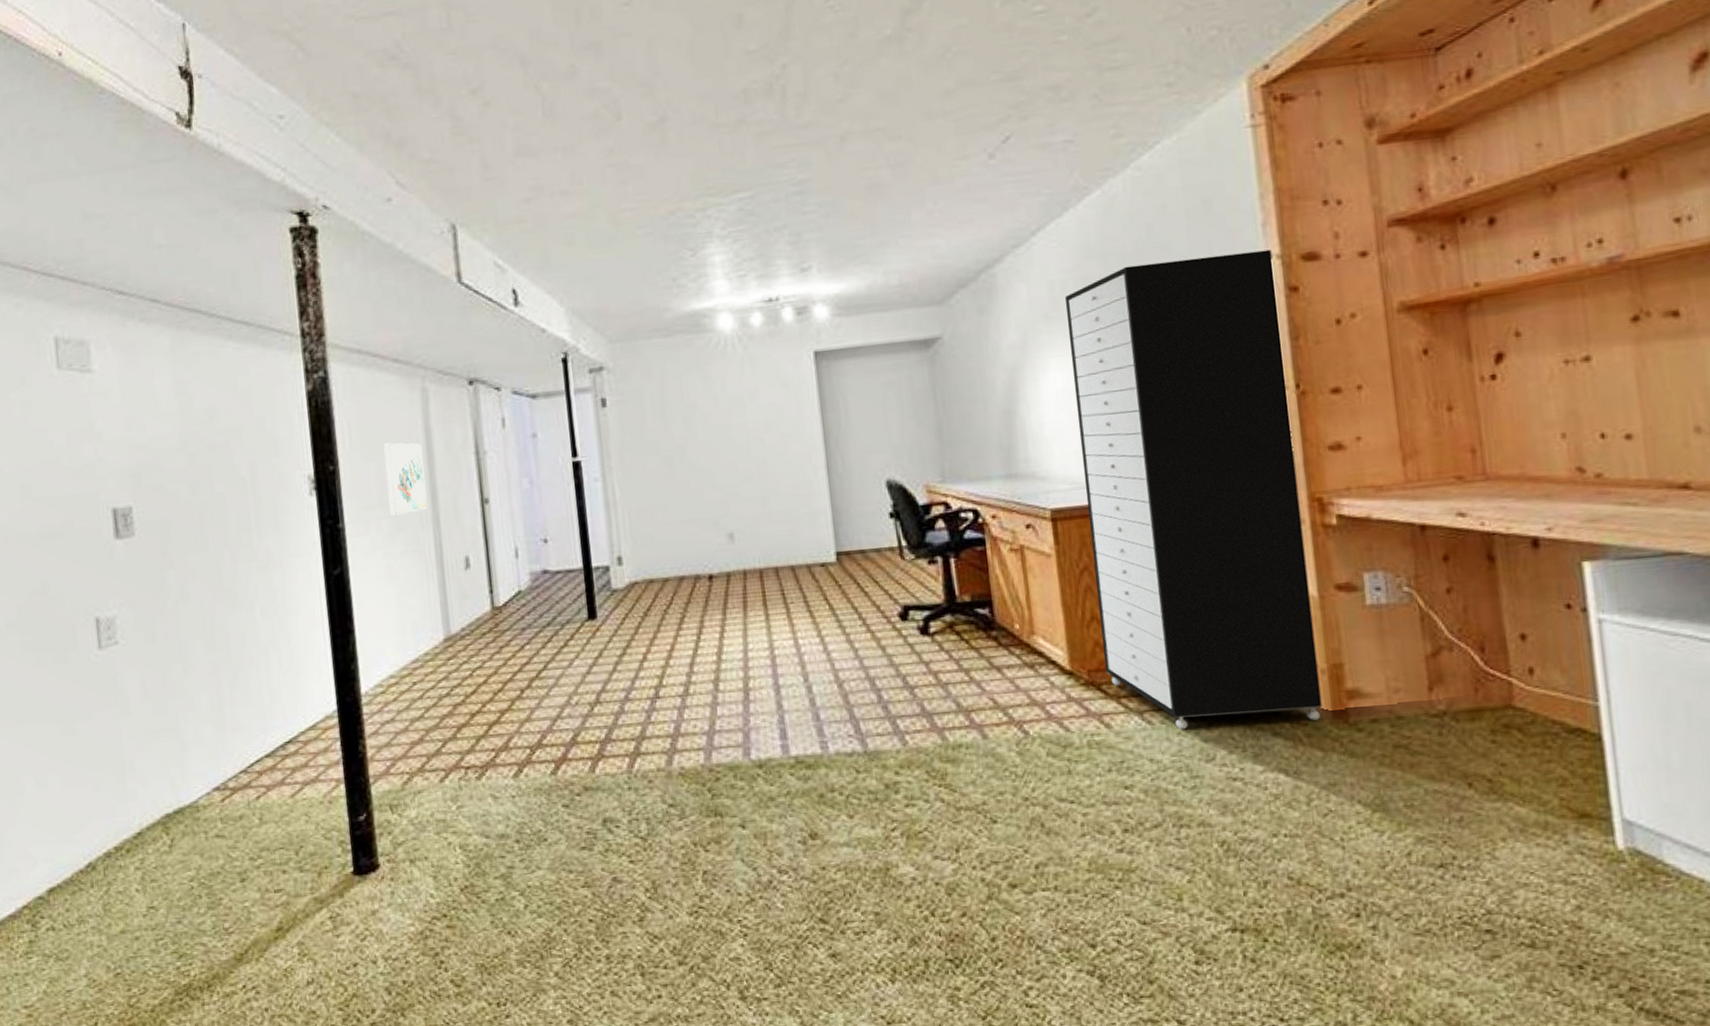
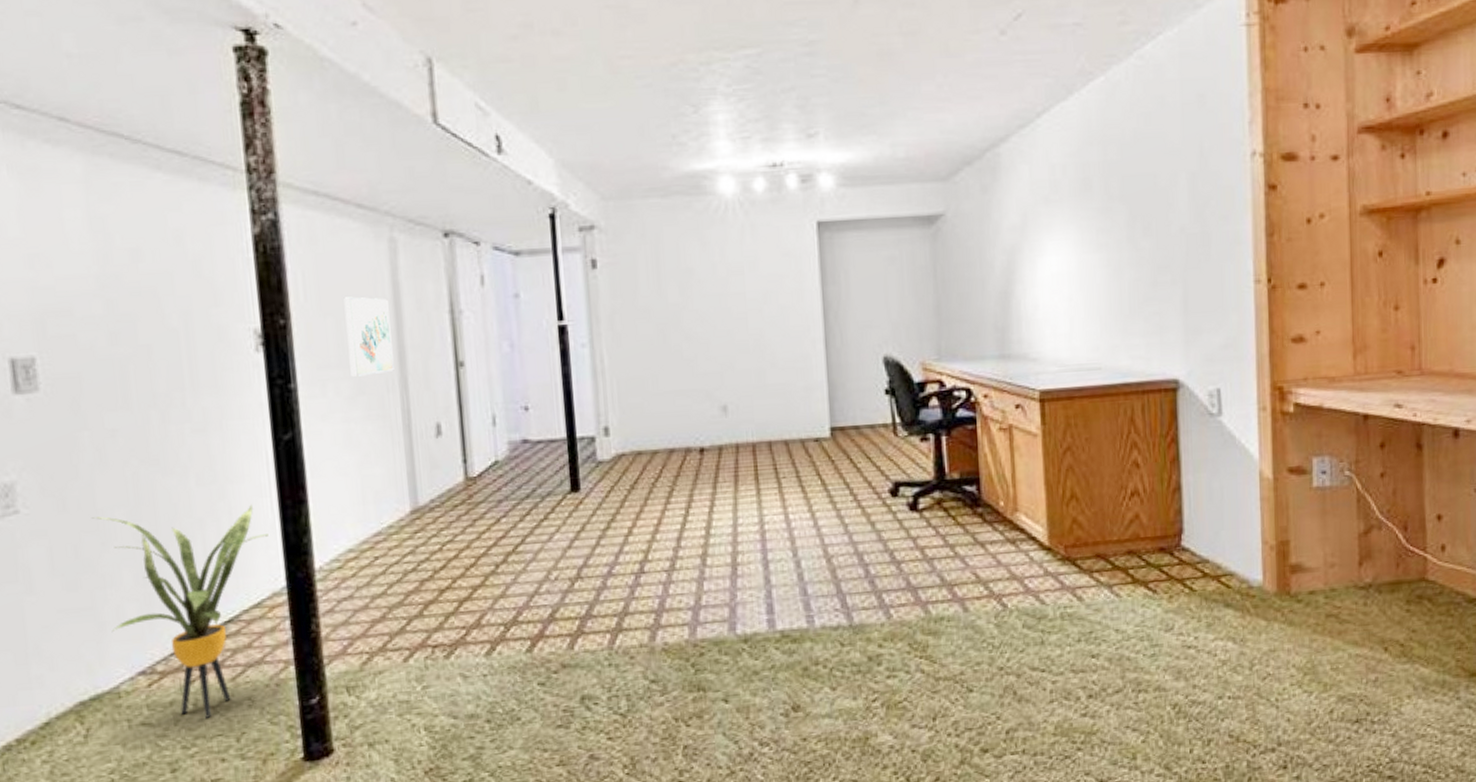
house plant: none [175,634,321,832] -> present [91,504,269,718]
storage cabinet: present [1064,249,1322,730] -> none [1064,147,1269,602]

